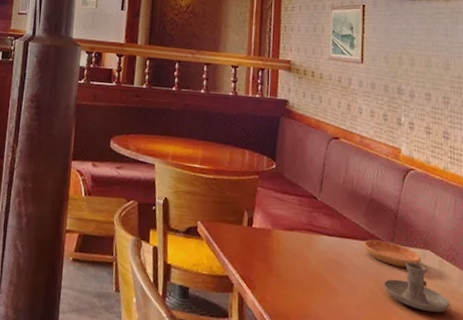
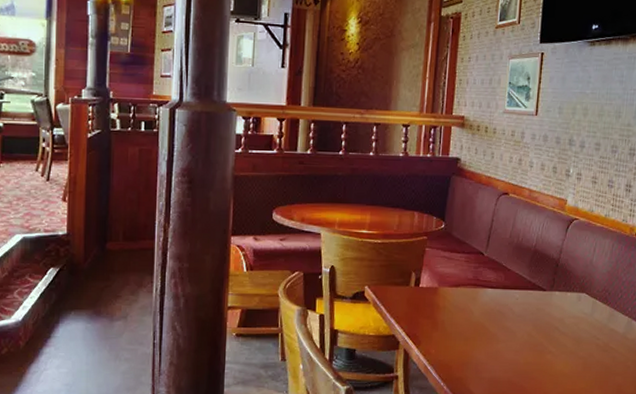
saucer: present [363,239,421,267] -> none [525,287,576,310]
candle holder: present [383,262,450,313] -> none [540,306,599,348]

